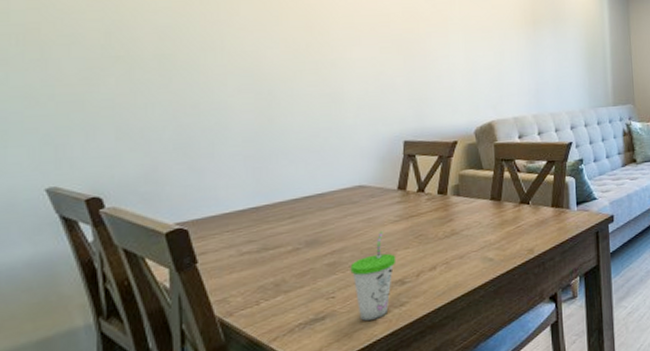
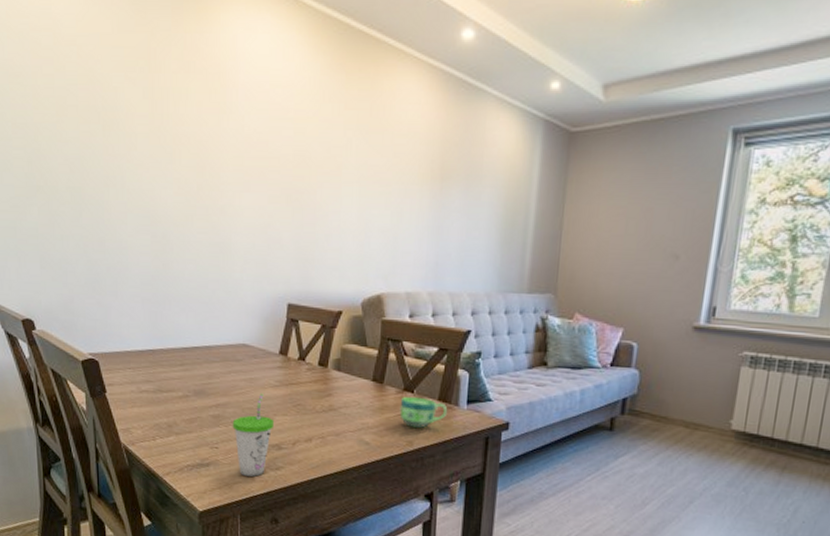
cup: none [518,207,561,236] -> present [399,396,448,428]

